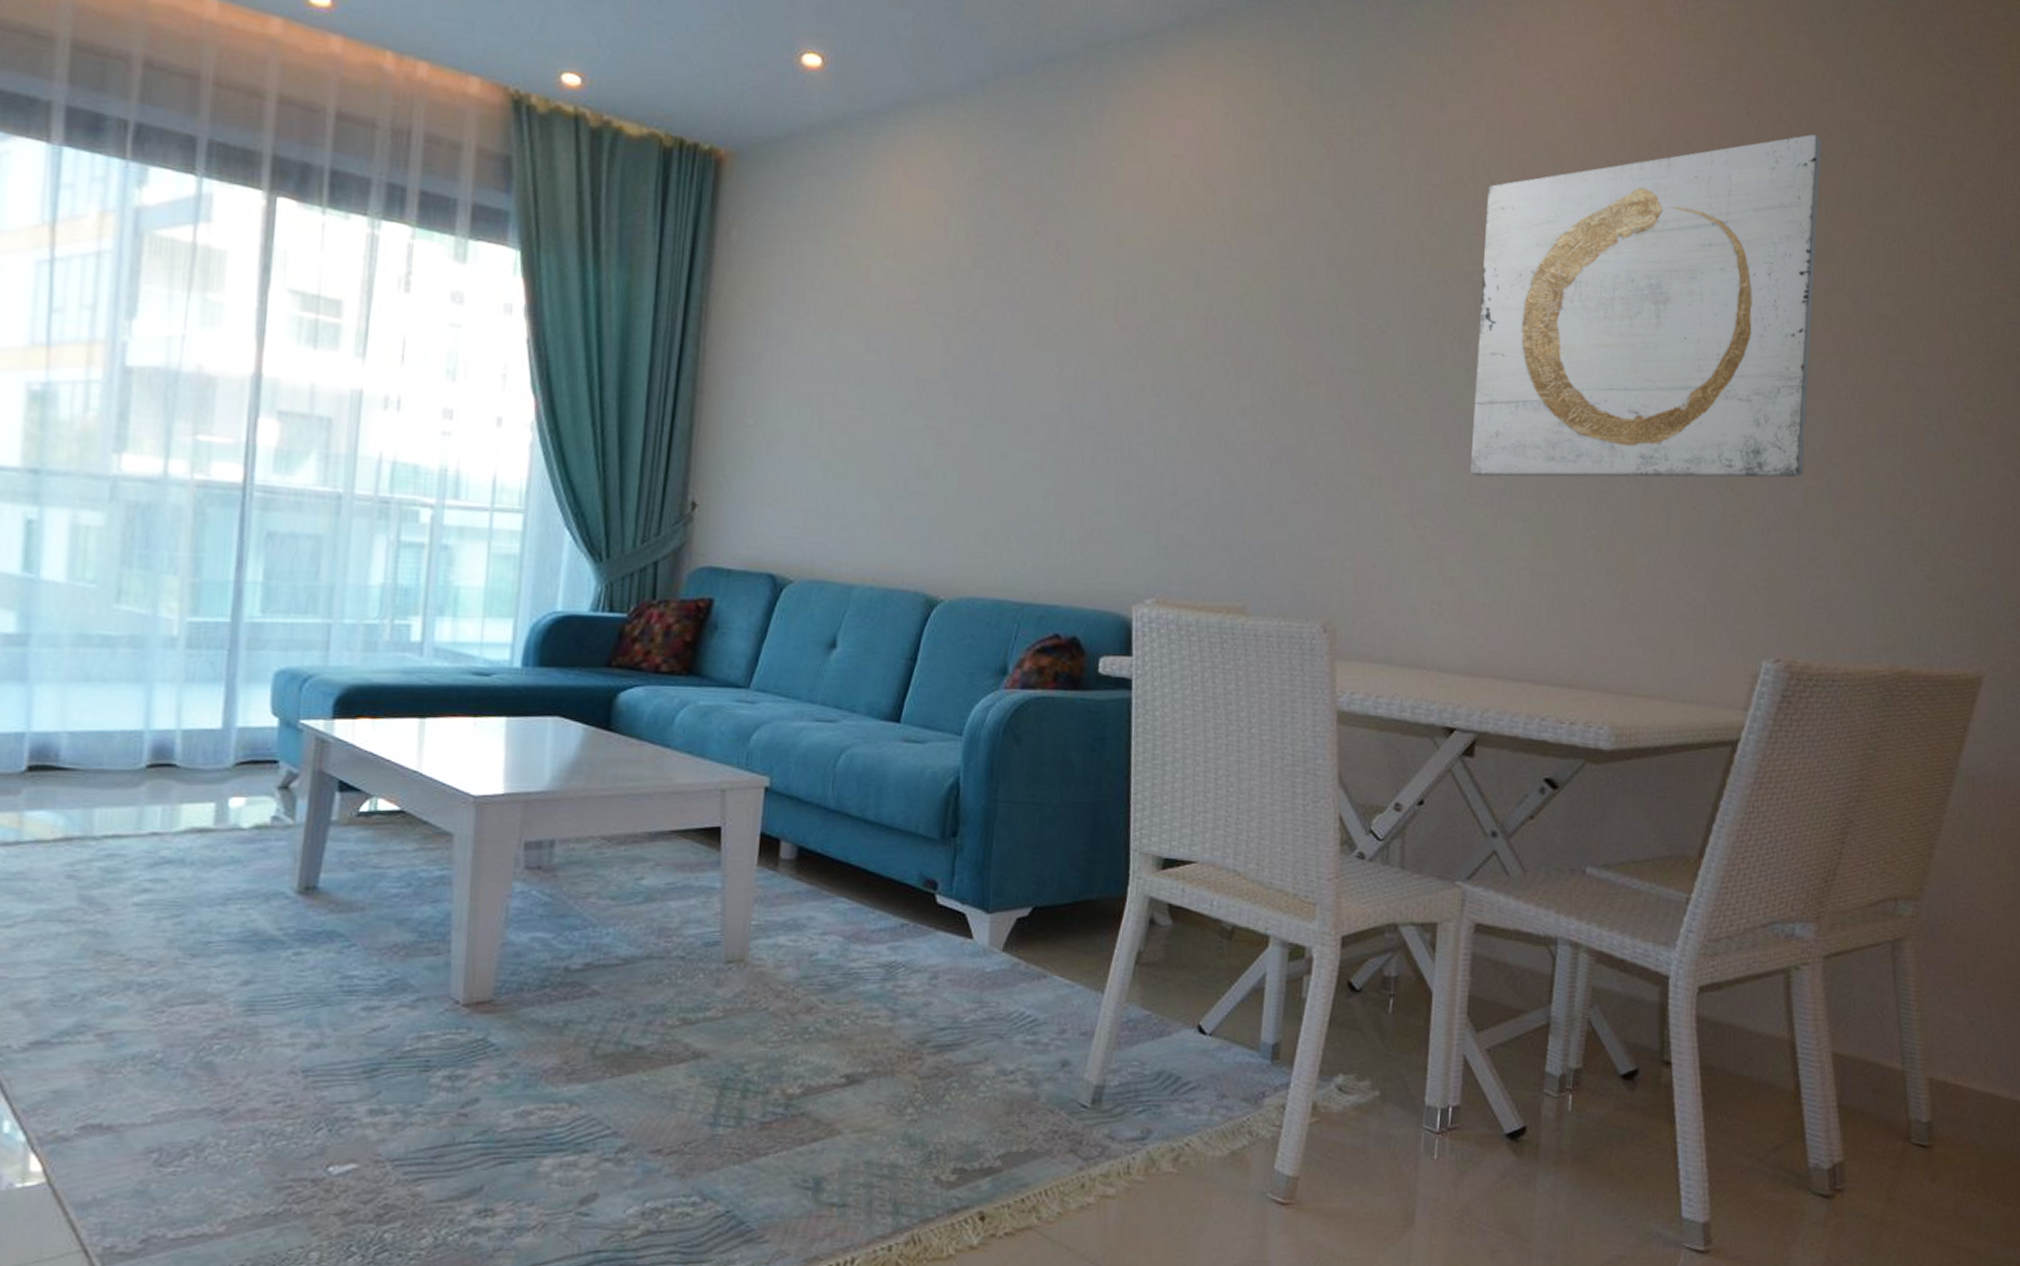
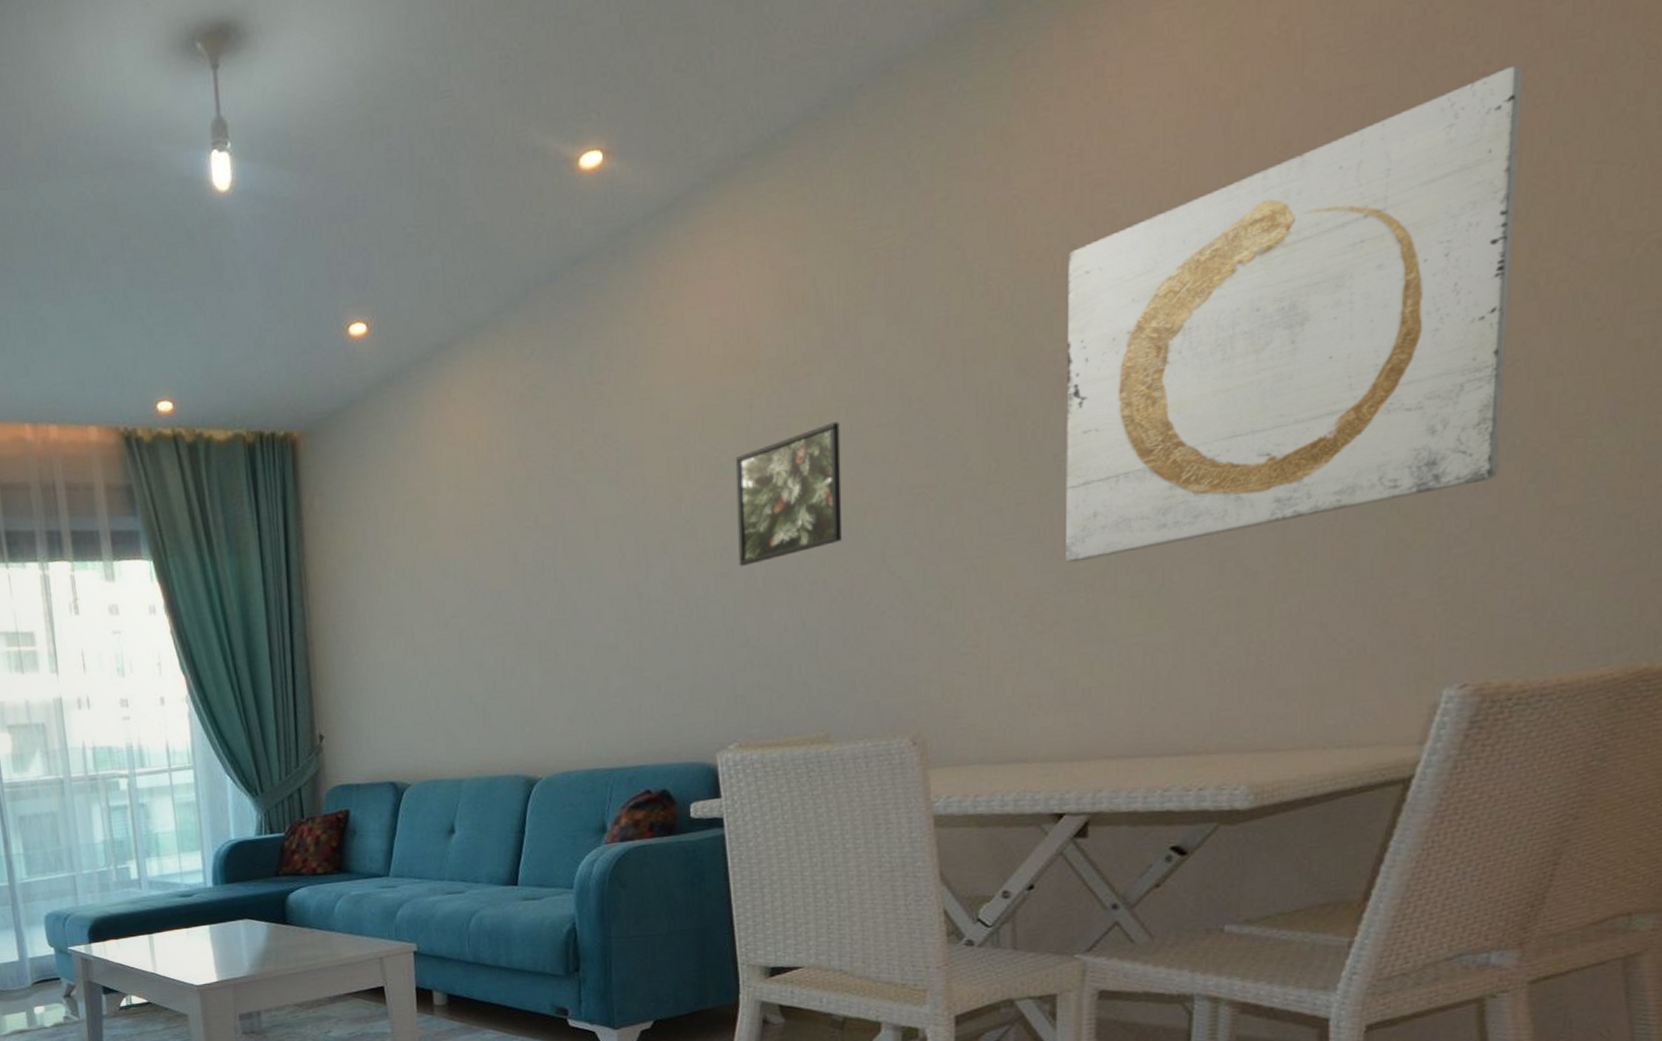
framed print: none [1175,286,1283,411] -> present [735,421,842,566]

